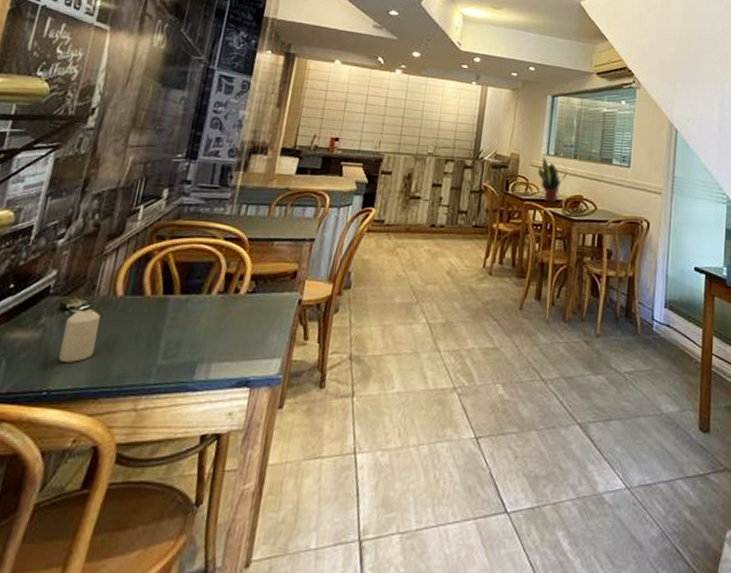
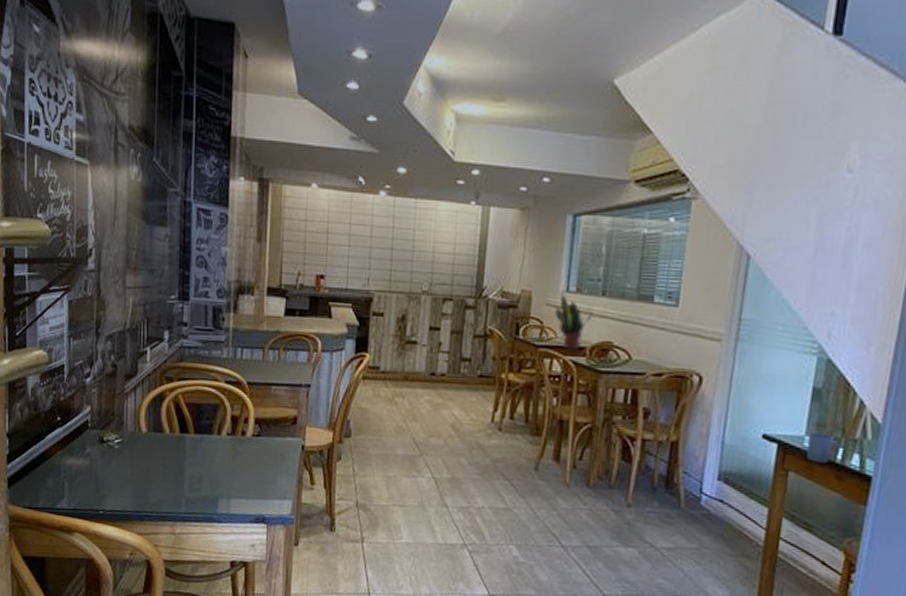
candle: present [59,308,100,362] -> none [105,442,133,488]

